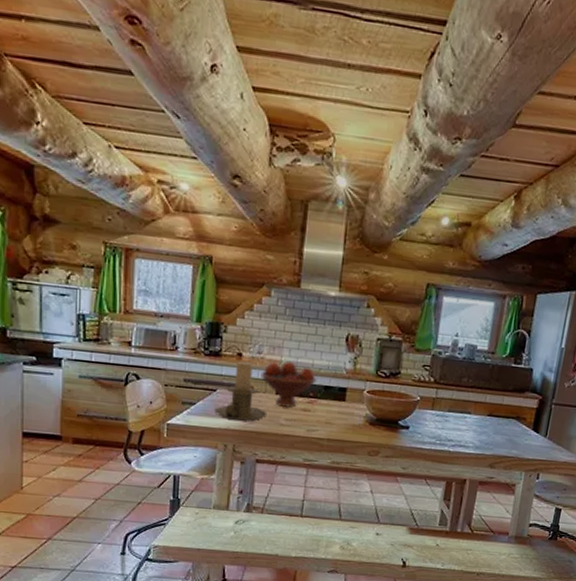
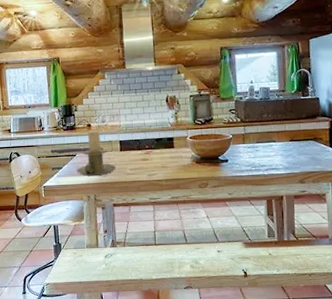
fruit bowl: present [260,361,317,408] -> none [106,125,149,161]

